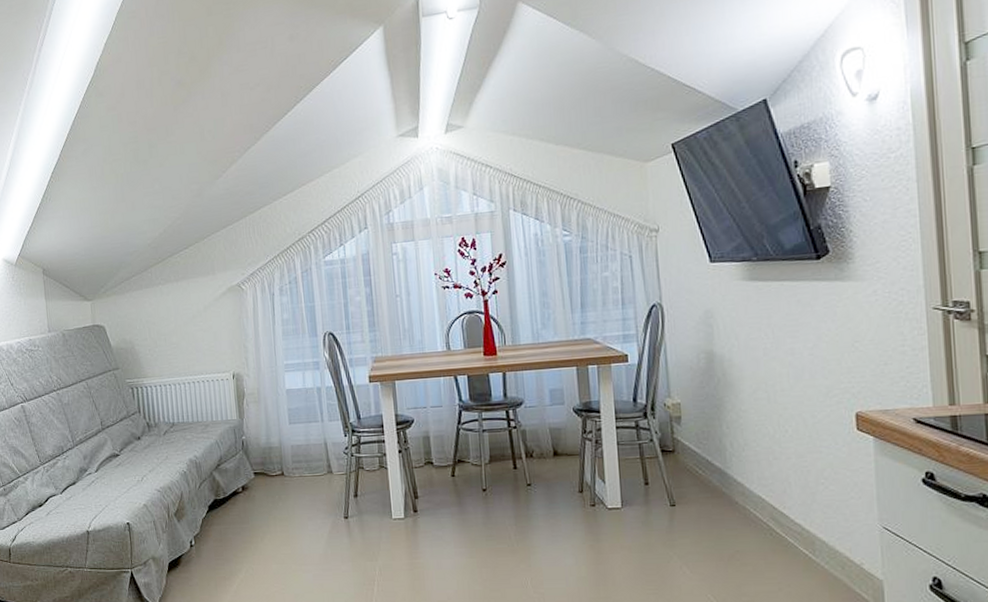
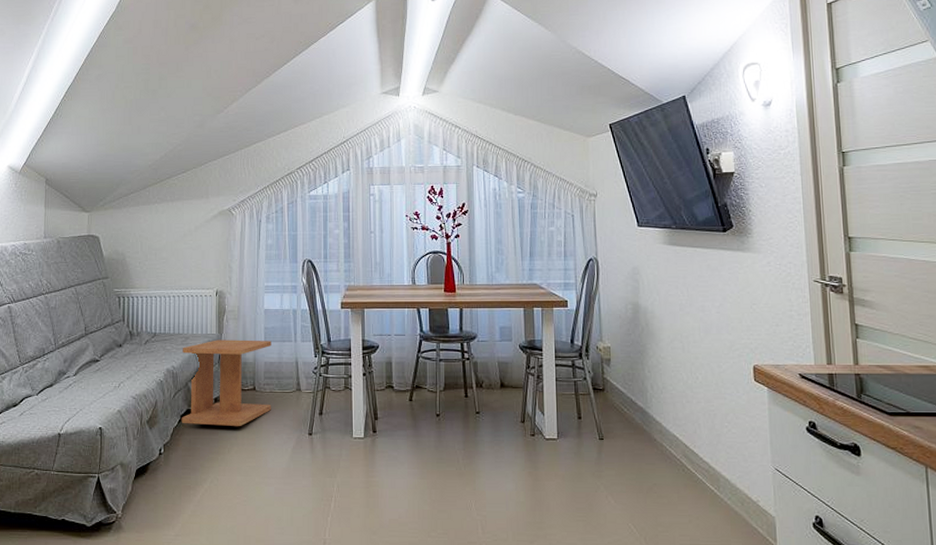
side table: none [203,422,303,515] -> present [181,340,272,427]

